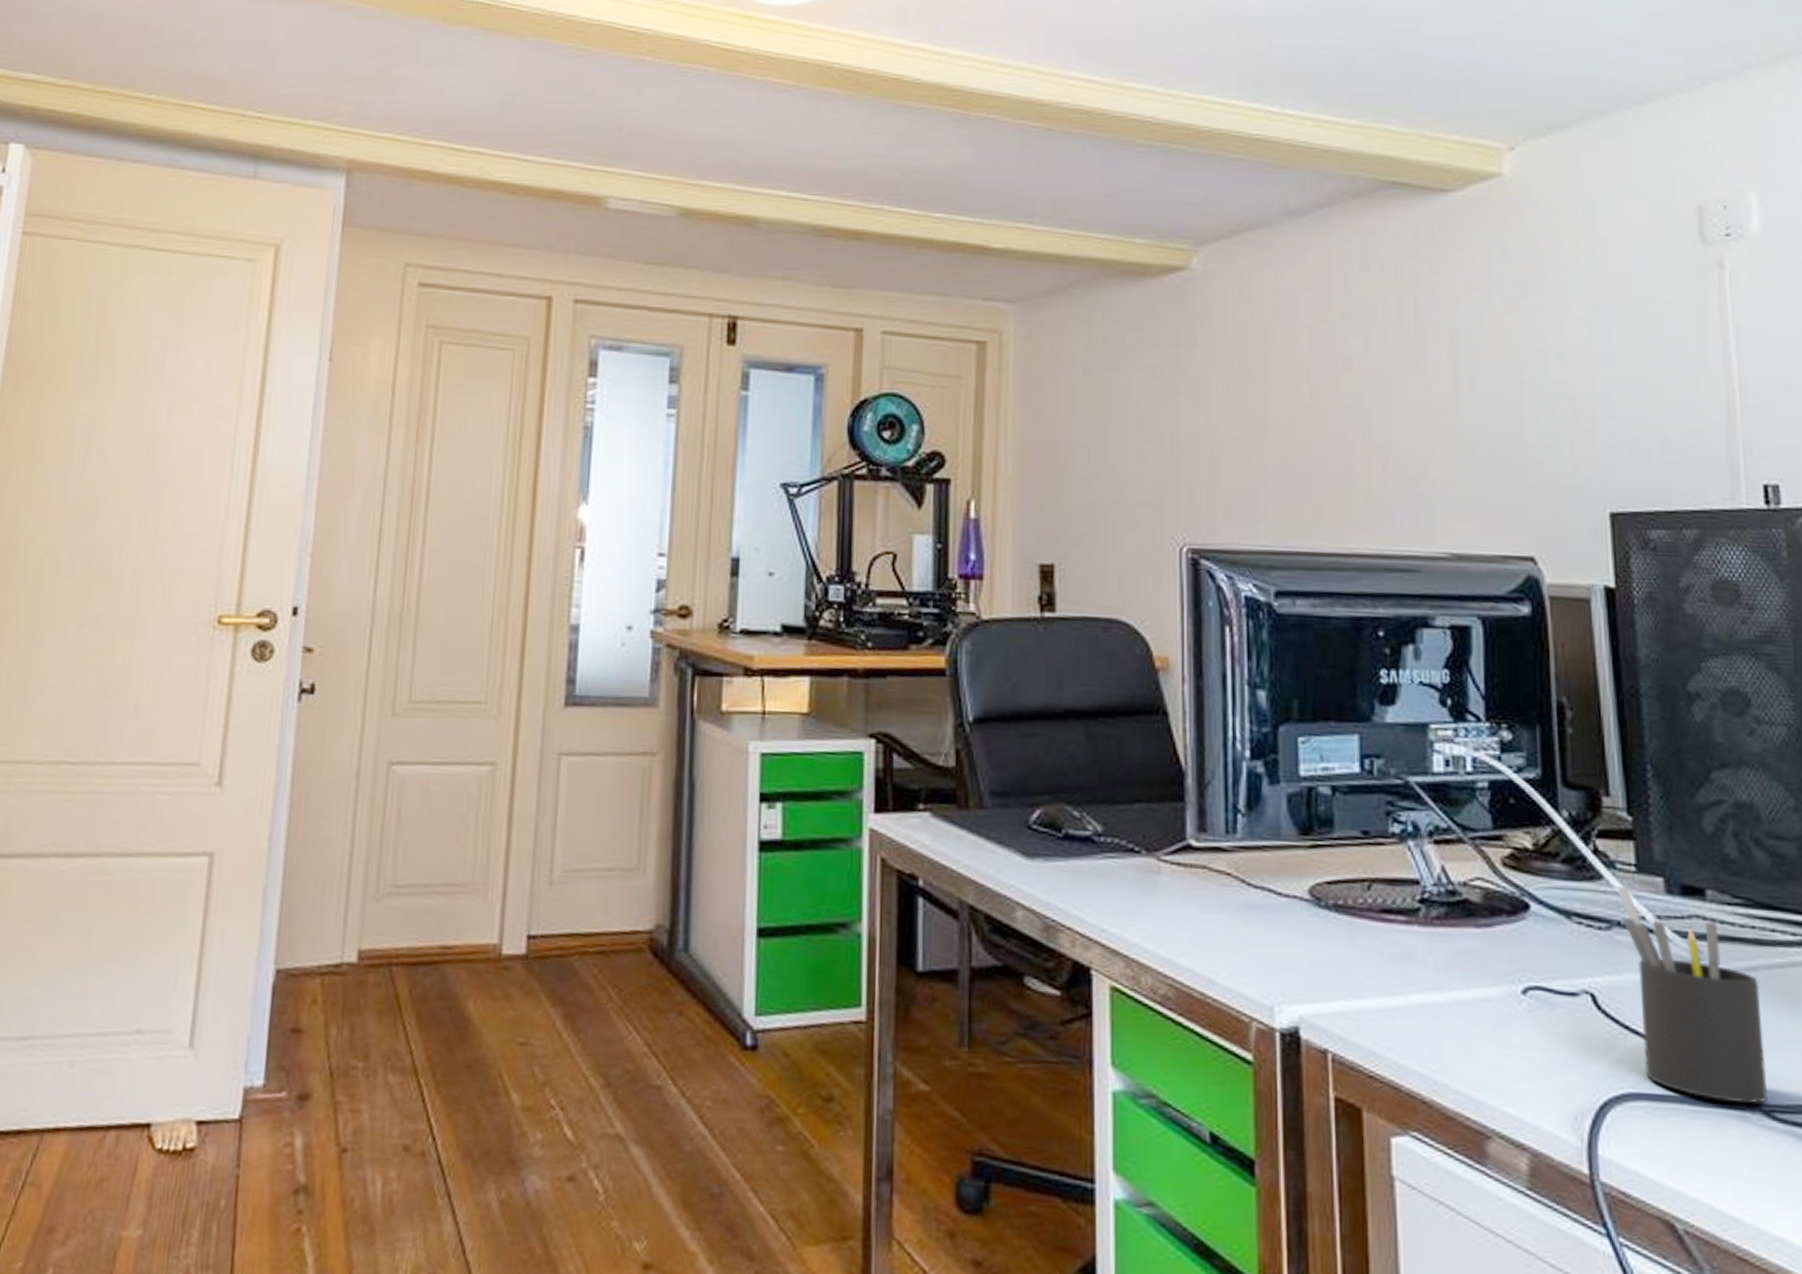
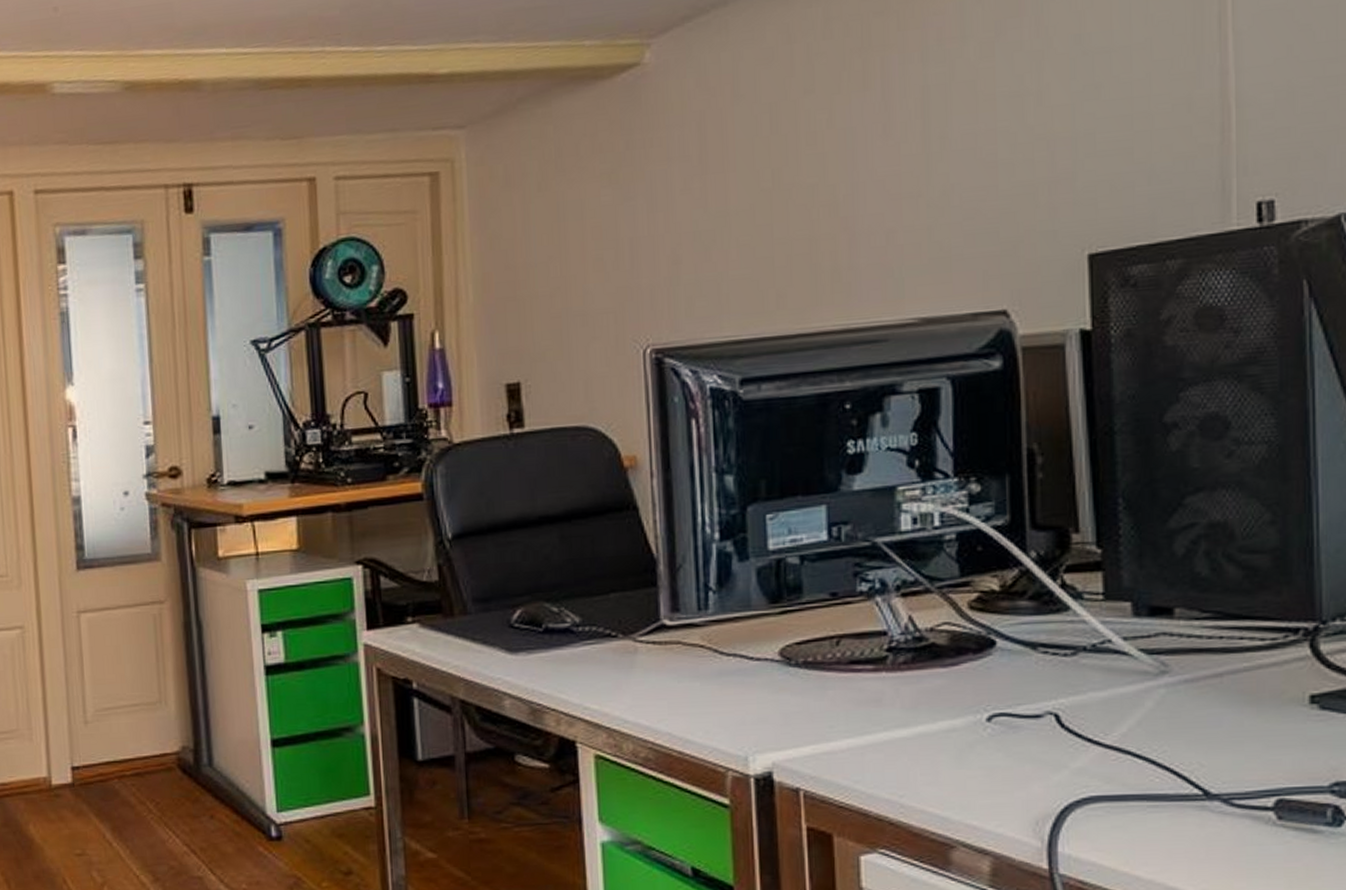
pen holder: present [1616,886,1767,1105] -> none [1083,614,1228,795]

